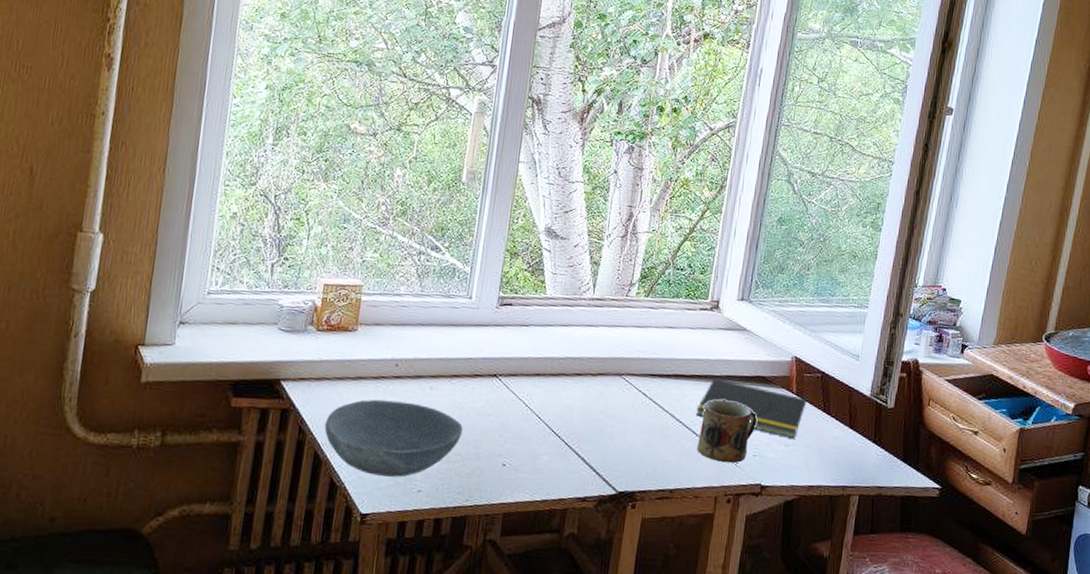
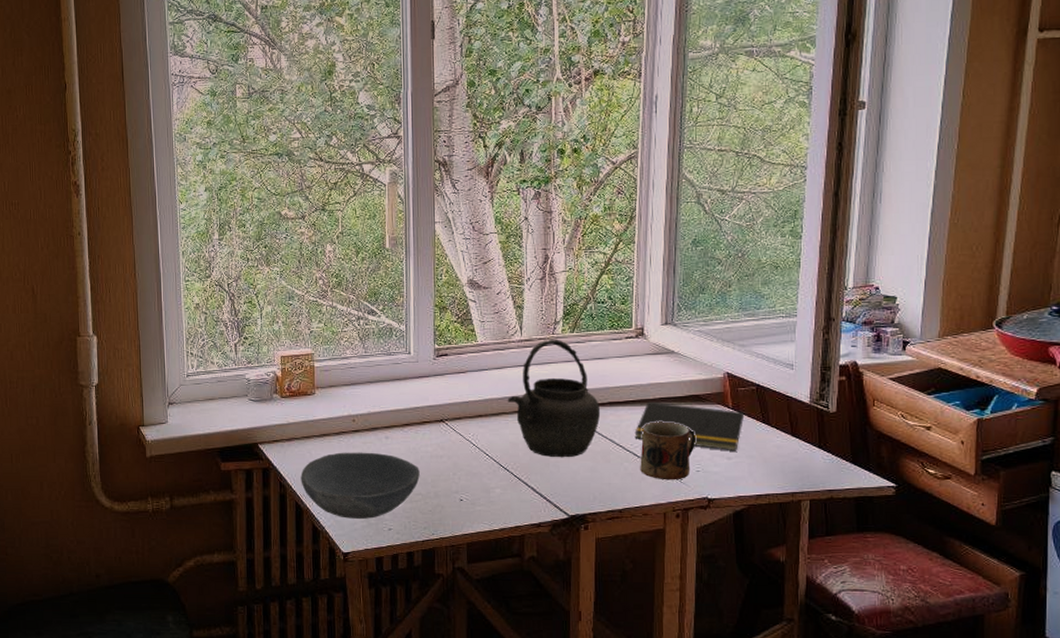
kettle: none [569,301,665,429] -> present [507,339,601,458]

